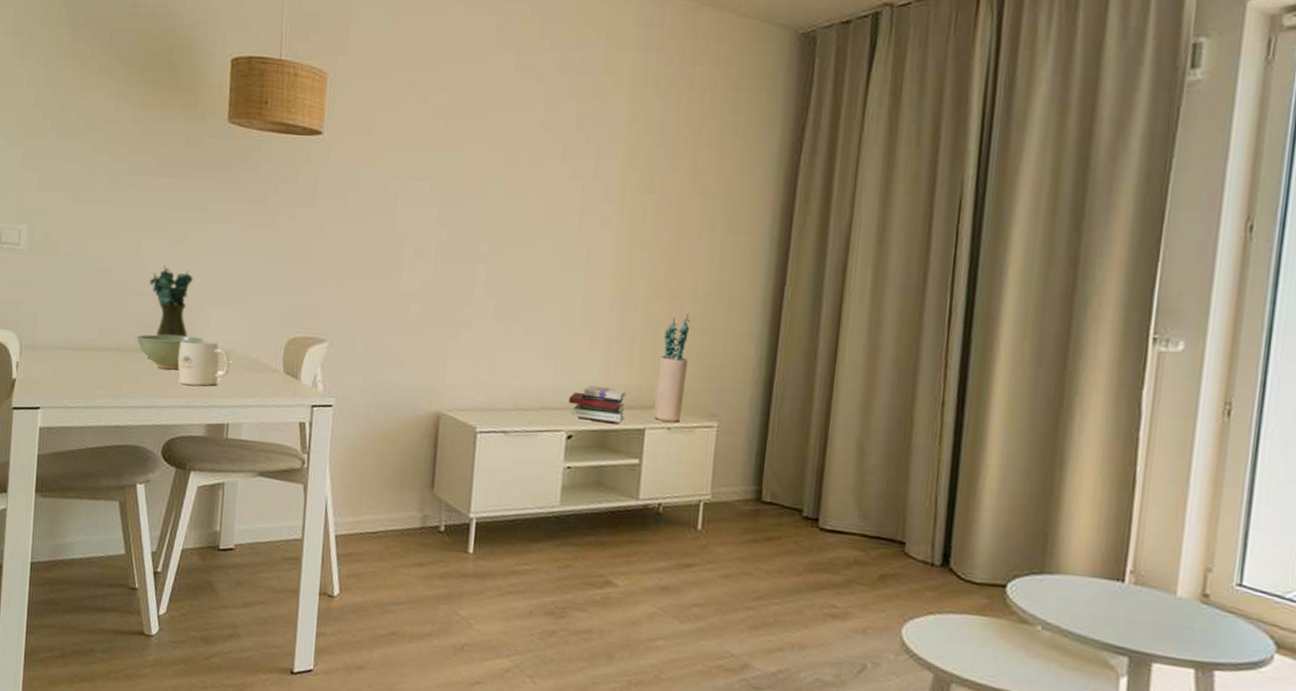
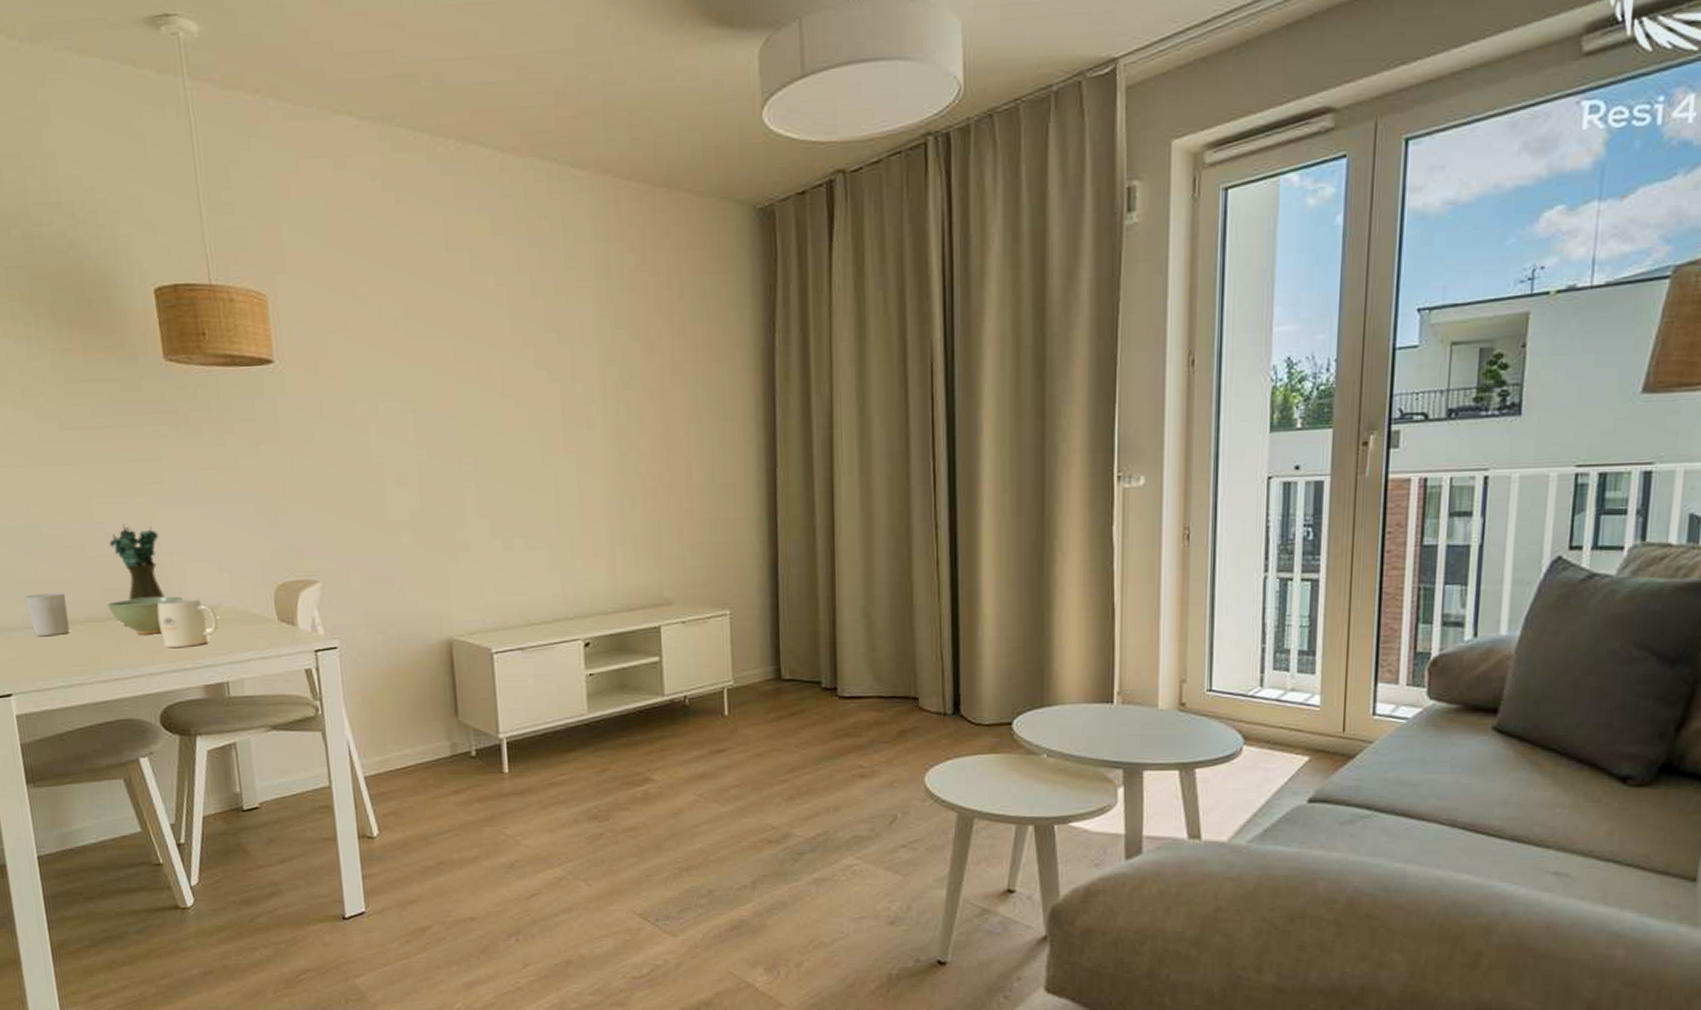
candle holder: none [68,319,103,359] -> present [24,592,70,637]
books: present [569,386,626,424] -> none [581,590,638,626]
vase: present [653,313,691,423] -> none [664,506,694,617]

